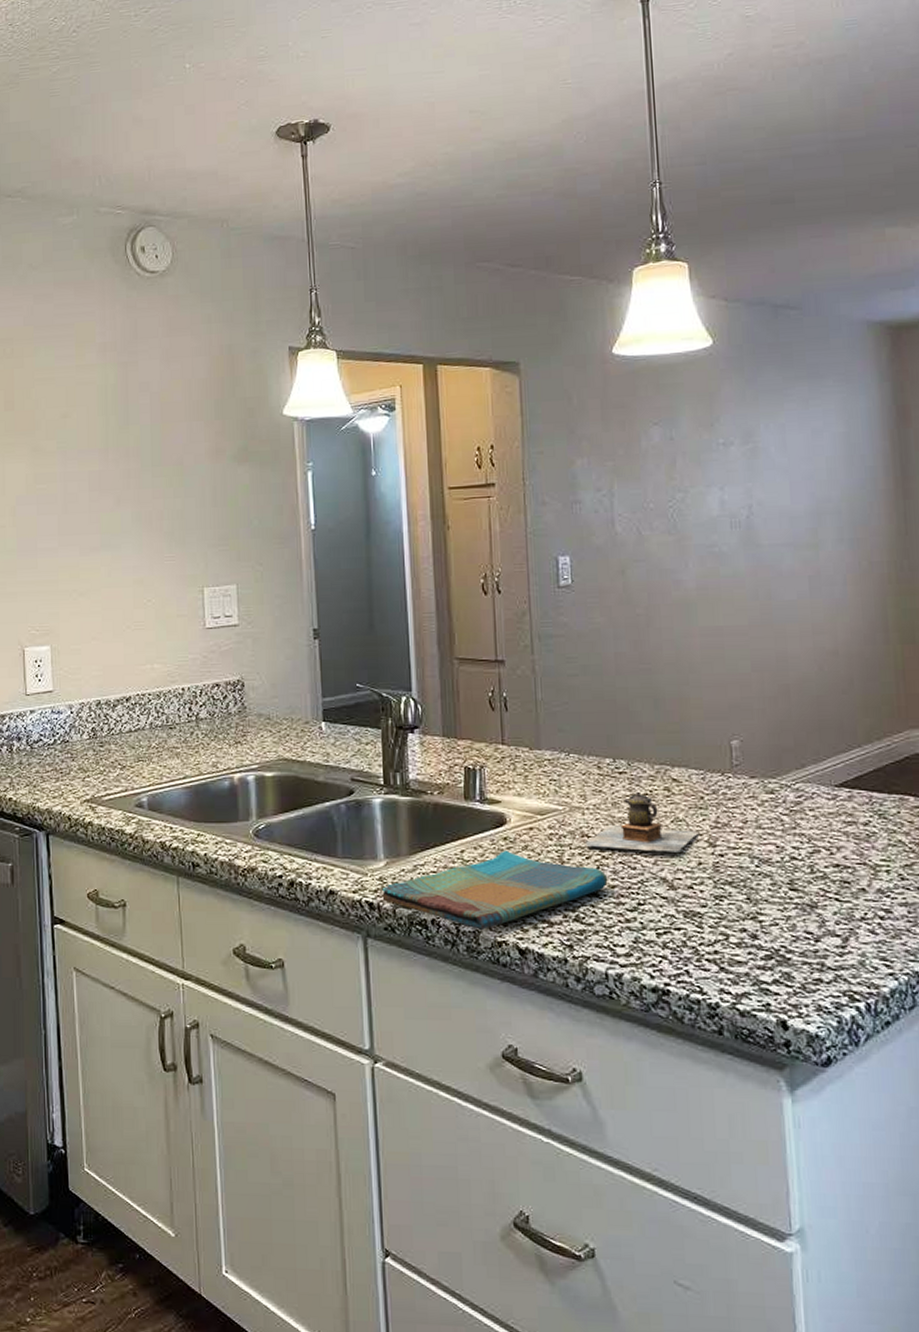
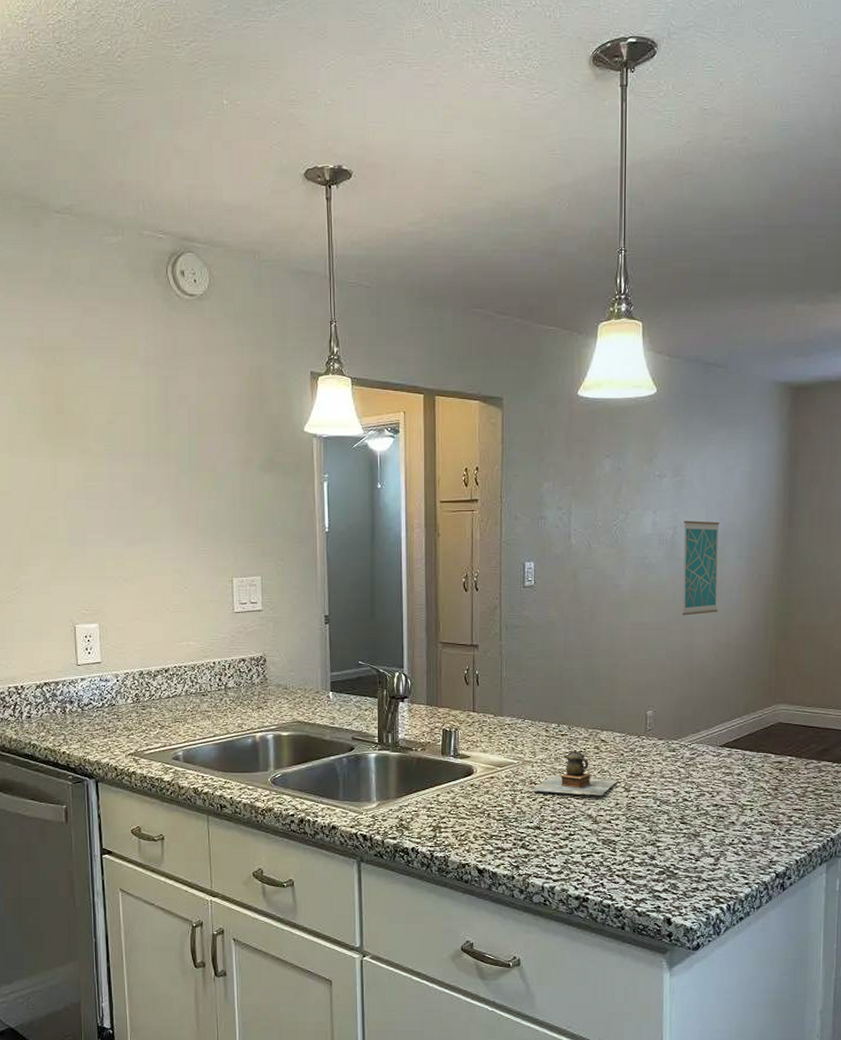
dish towel: present [382,850,608,930] -> none [374,794,548,855]
wall art: none [760,496,817,617] -> present [682,520,720,616]

